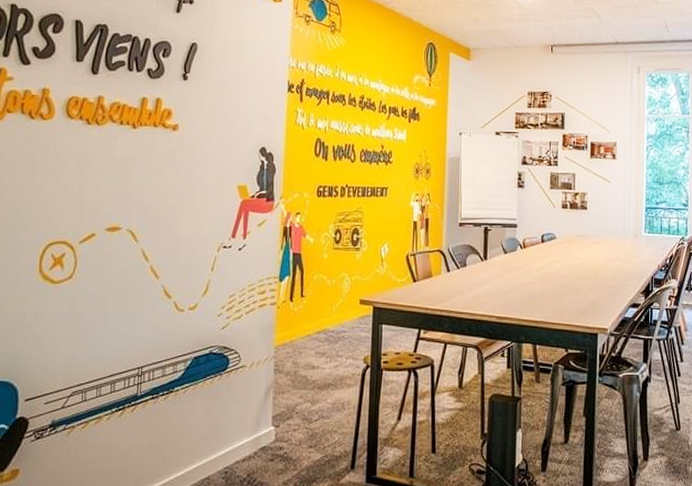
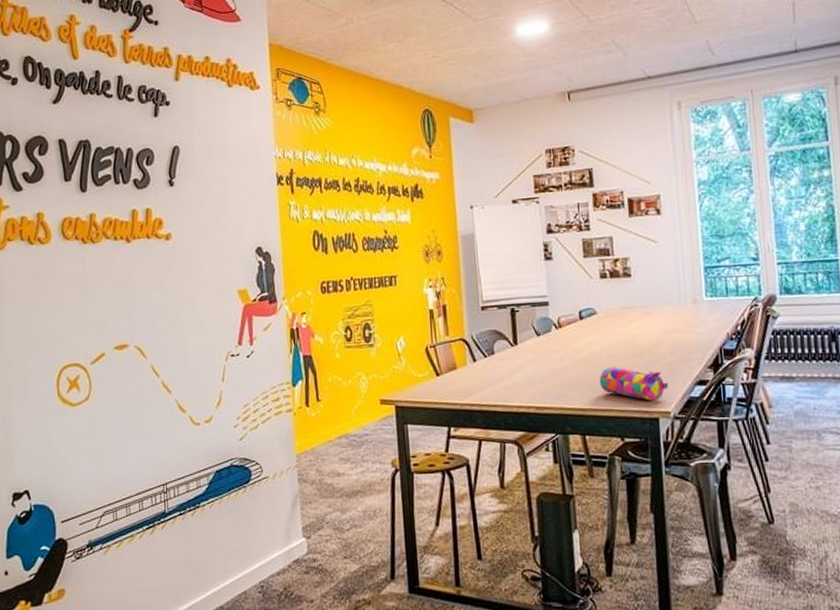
pencil case: none [552,286,608,318] -> present [599,367,669,401]

